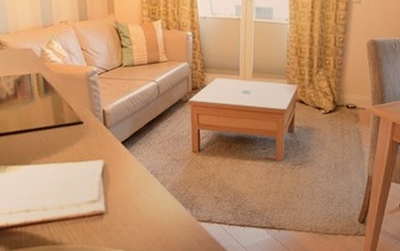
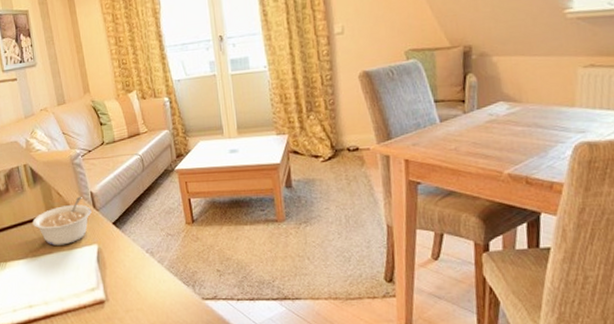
legume: none [39,112,102,157] -> present [32,196,92,246]

